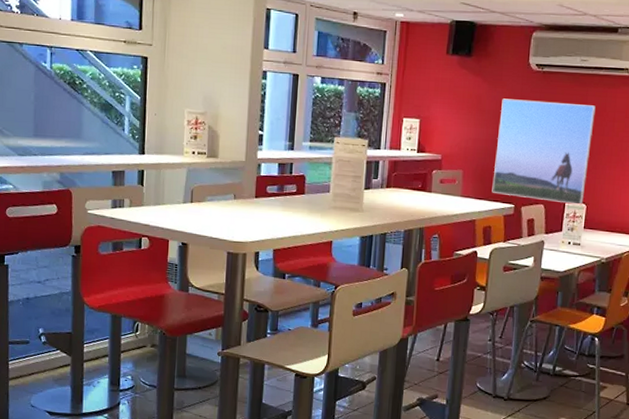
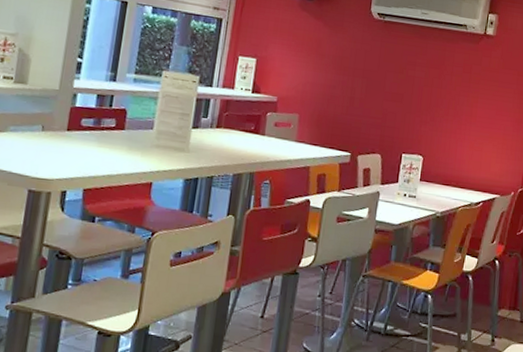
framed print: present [492,98,596,205] -> none [328,44,435,157]

